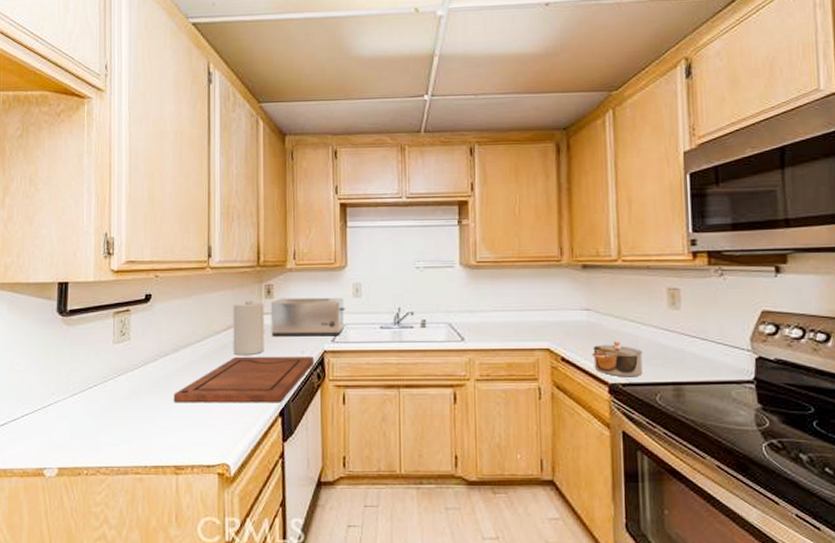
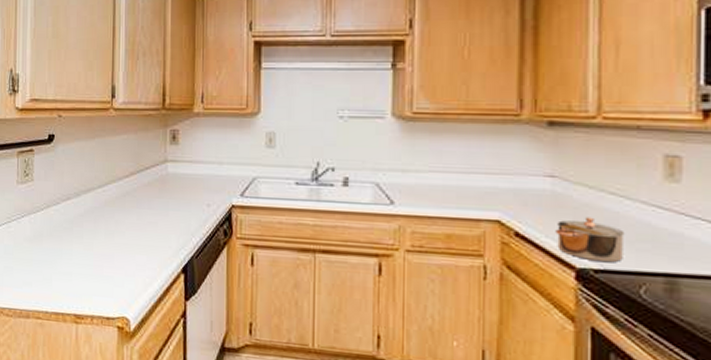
cutting board: present [173,356,315,402] -> none [74,205,221,257]
paper towel holder: present [233,300,264,356] -> none [135,145,169,206]
toaster: present [271,297,346,337] -> none [175,145,258,190]

